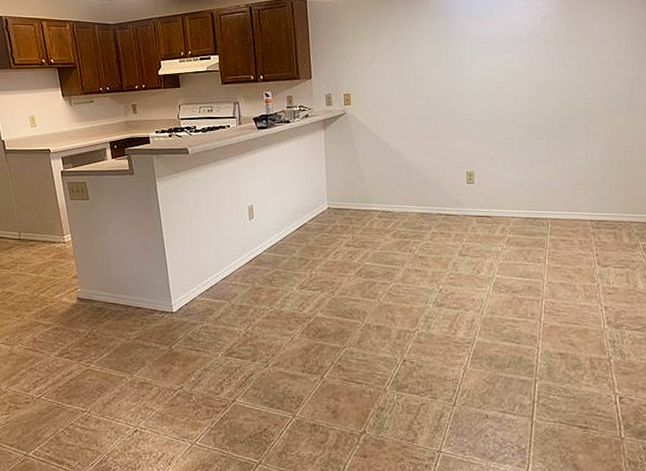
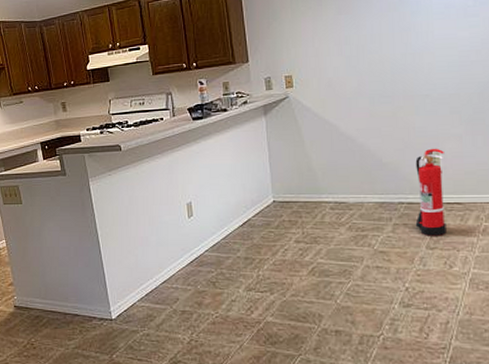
fire extinguisher: none [451,167,478,245] -> present [415,148,447,236]

